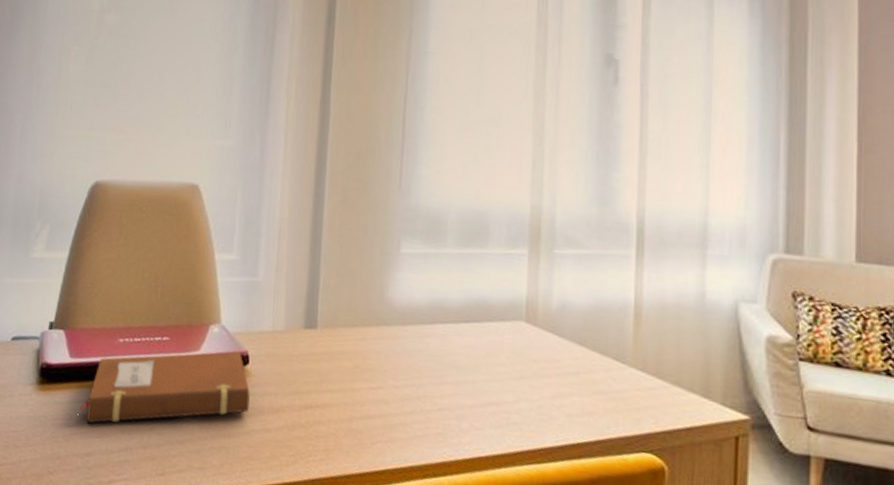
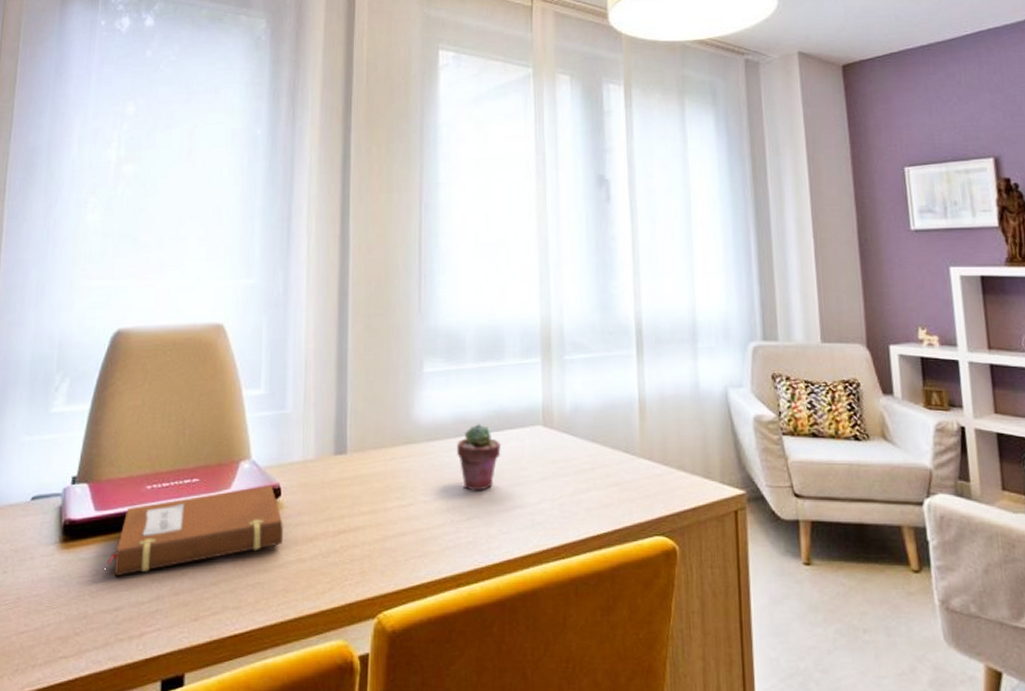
potted succulent: none [431,313,479,383] -> present [457,424,501,491]

